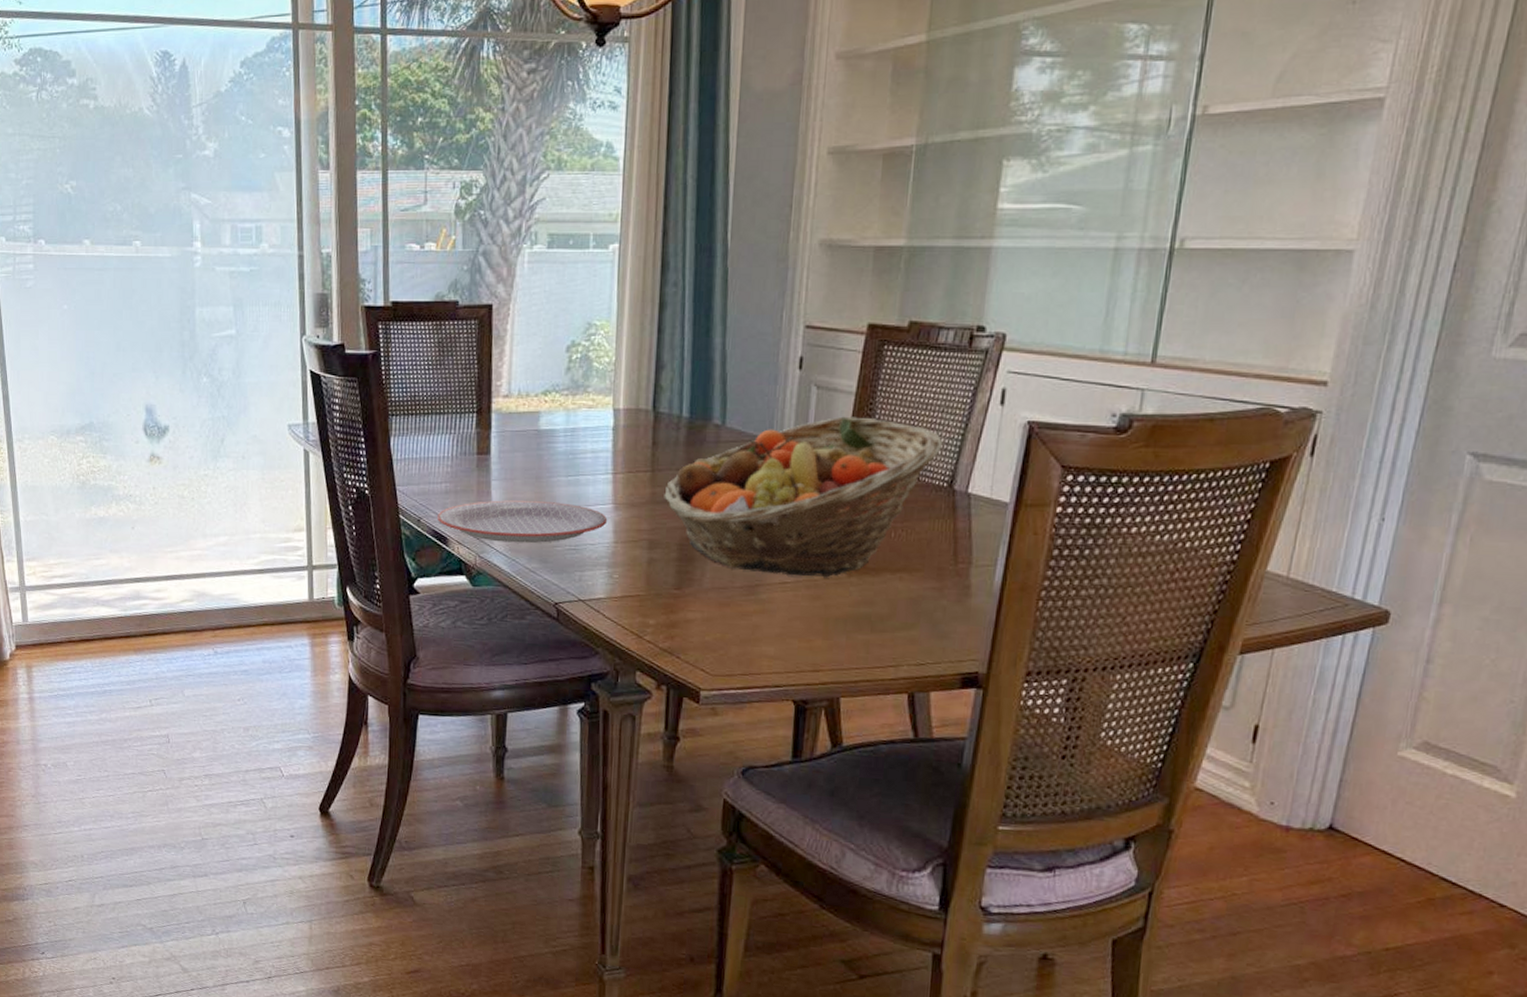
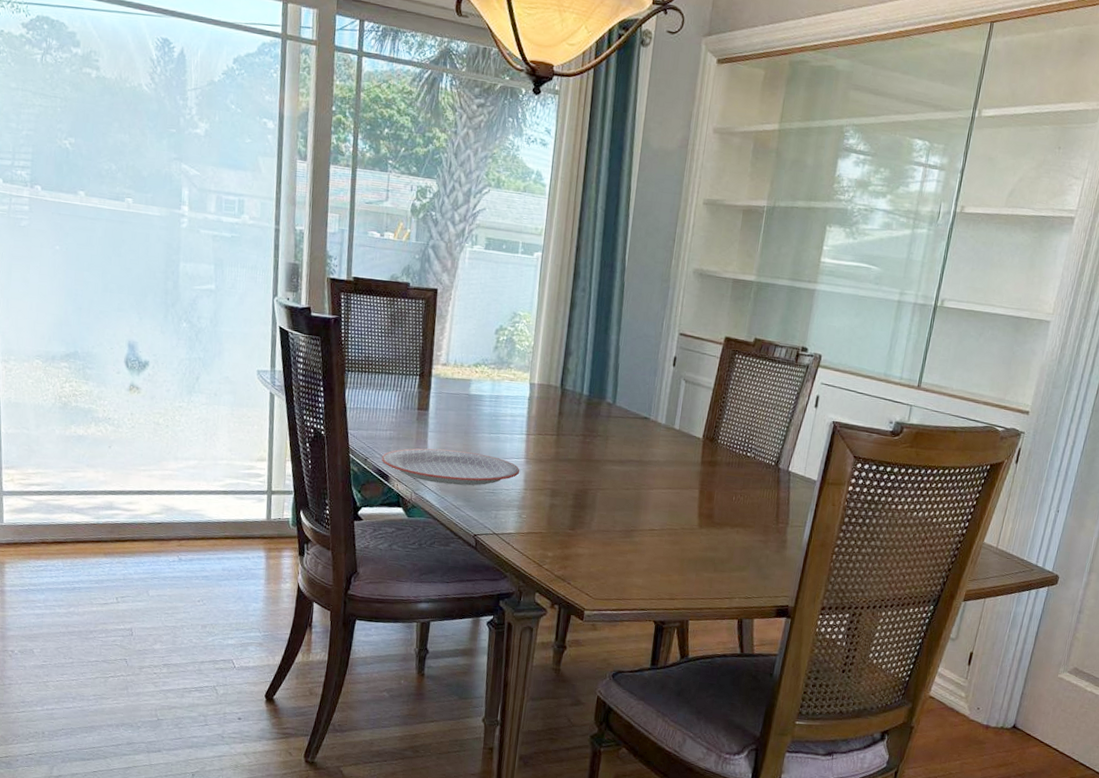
fruit basket: present [664,416,943,578] -> none [565,405,774,528]

